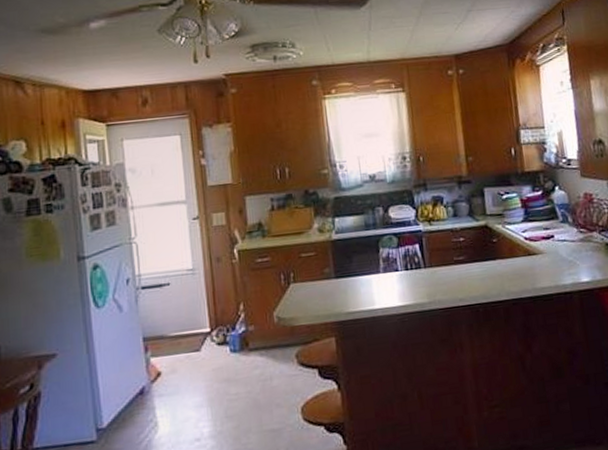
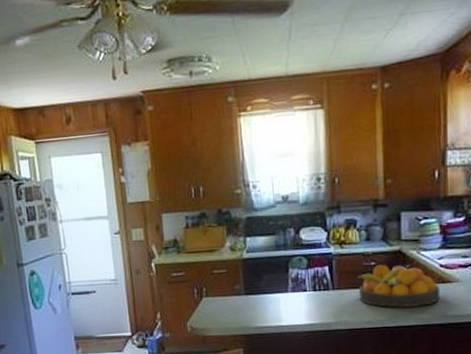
fruit bowl: none [448,239,528,283] -> present [357,264,441,308]

